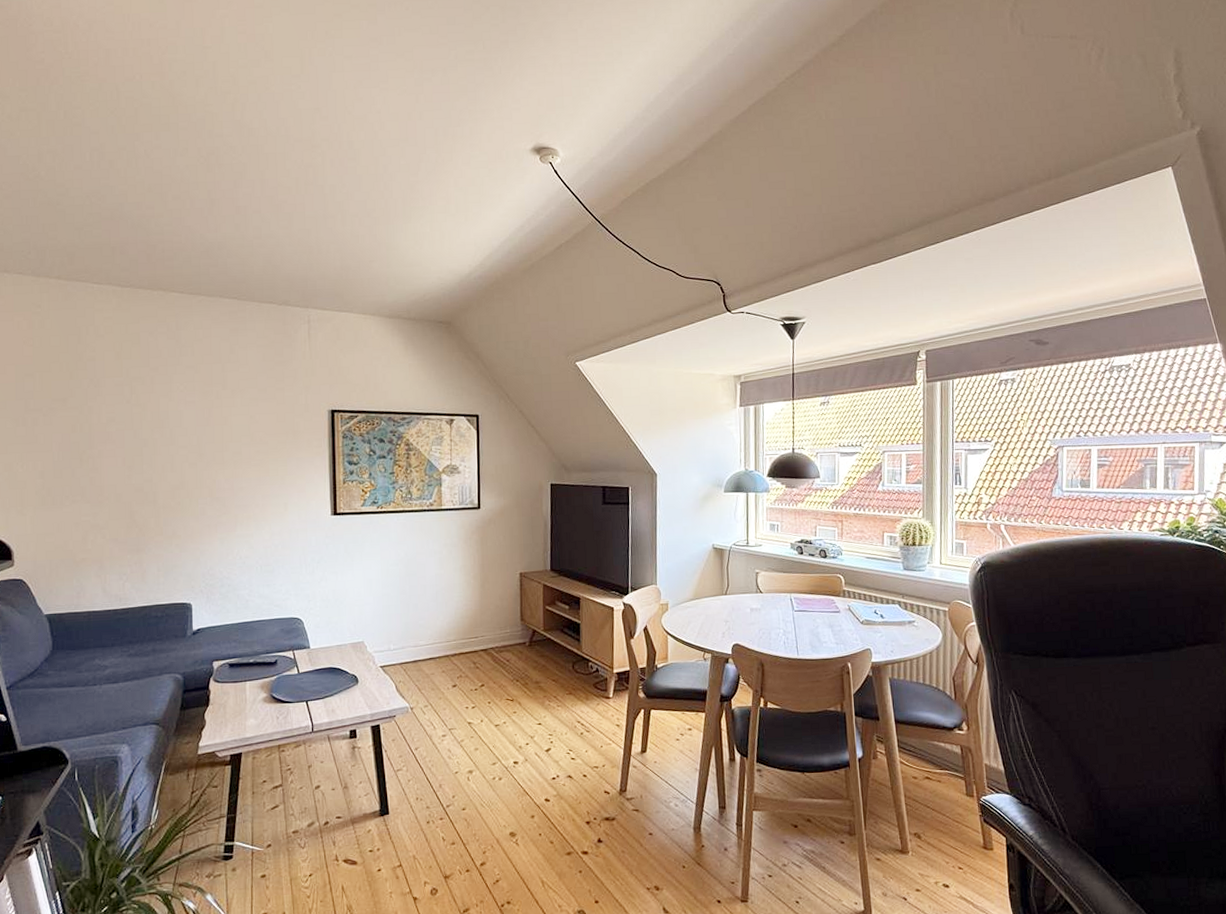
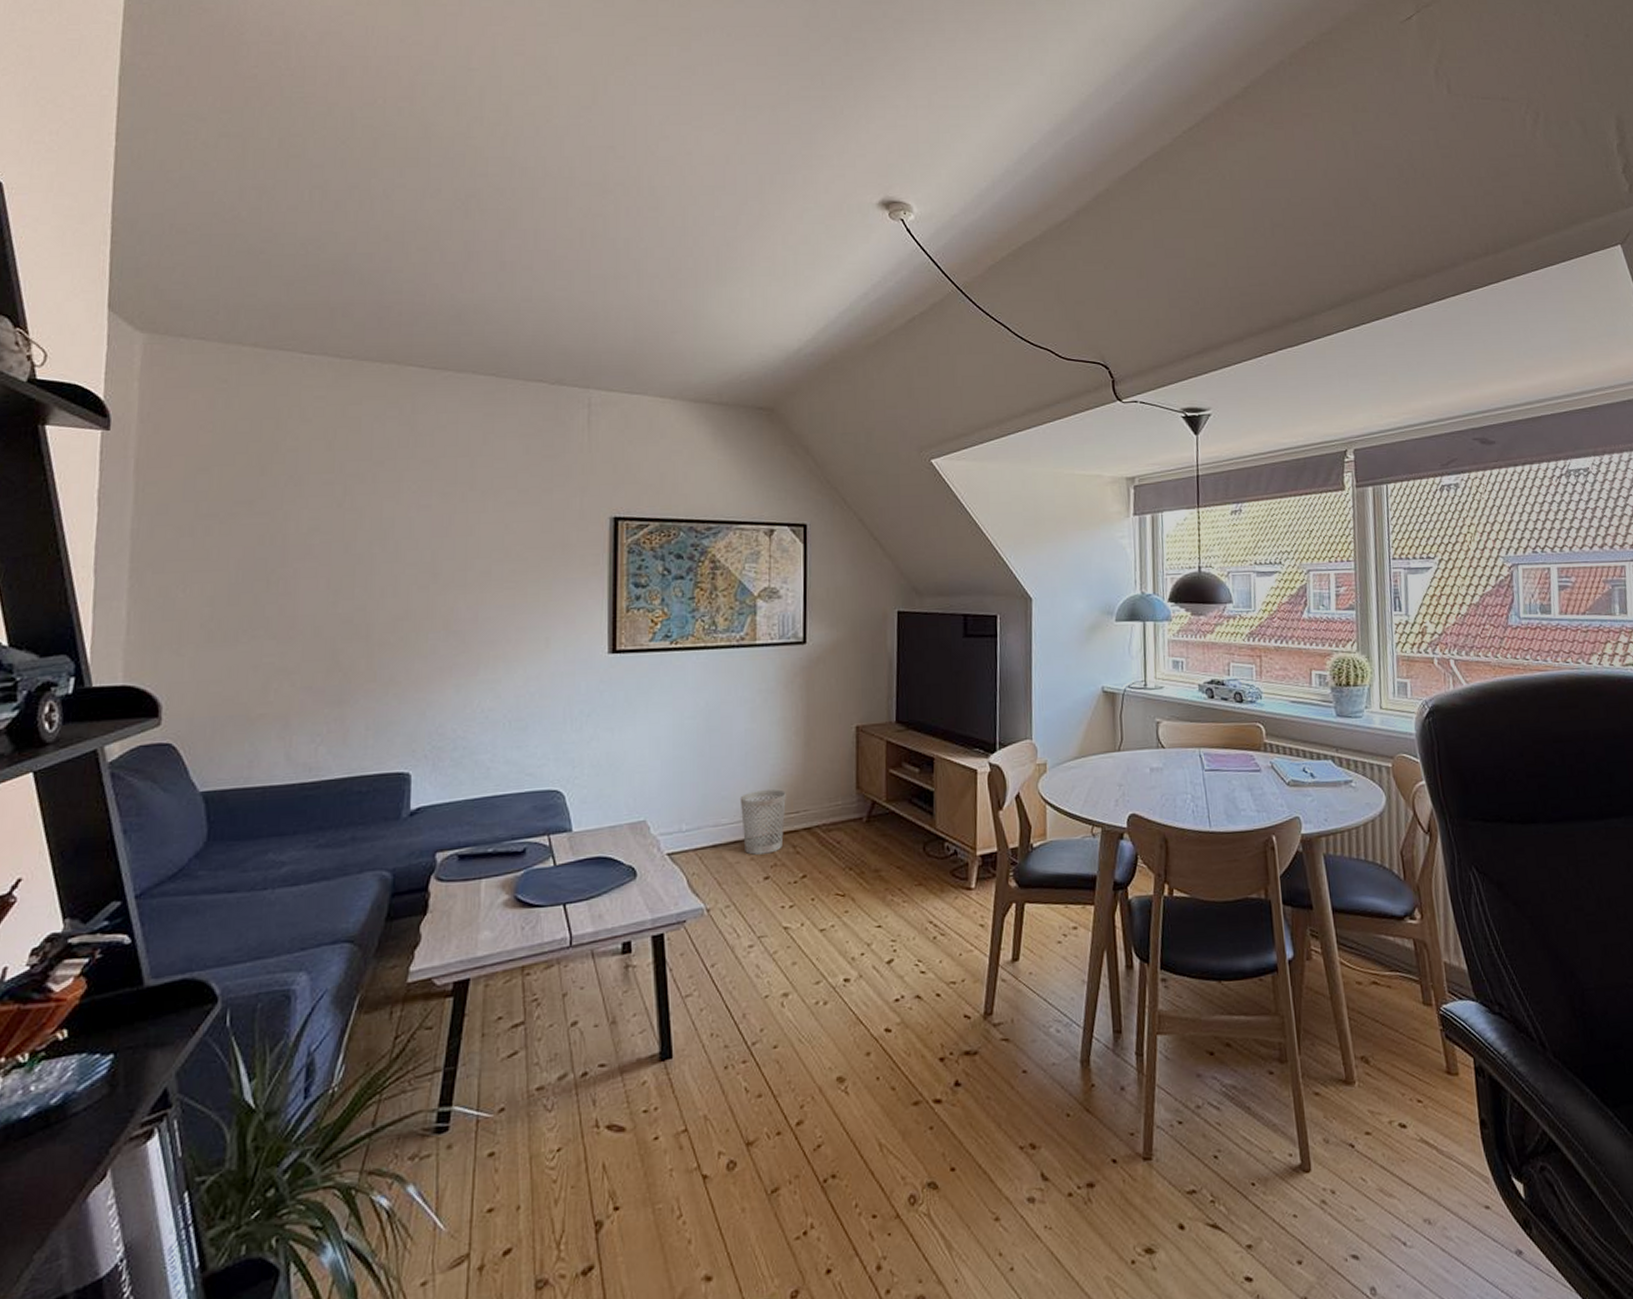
wastebasket: none [433,620,468,669] -> present [739,789,786,855]

